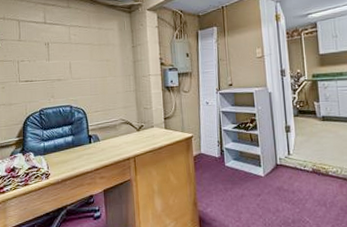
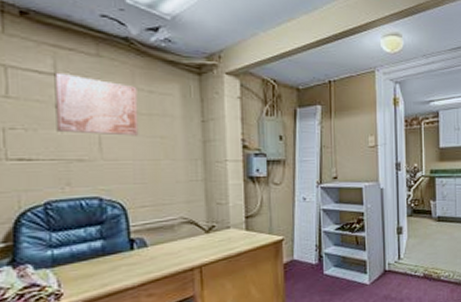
wall art: none [44,21,93,62] -> present [54,72,139,136]

